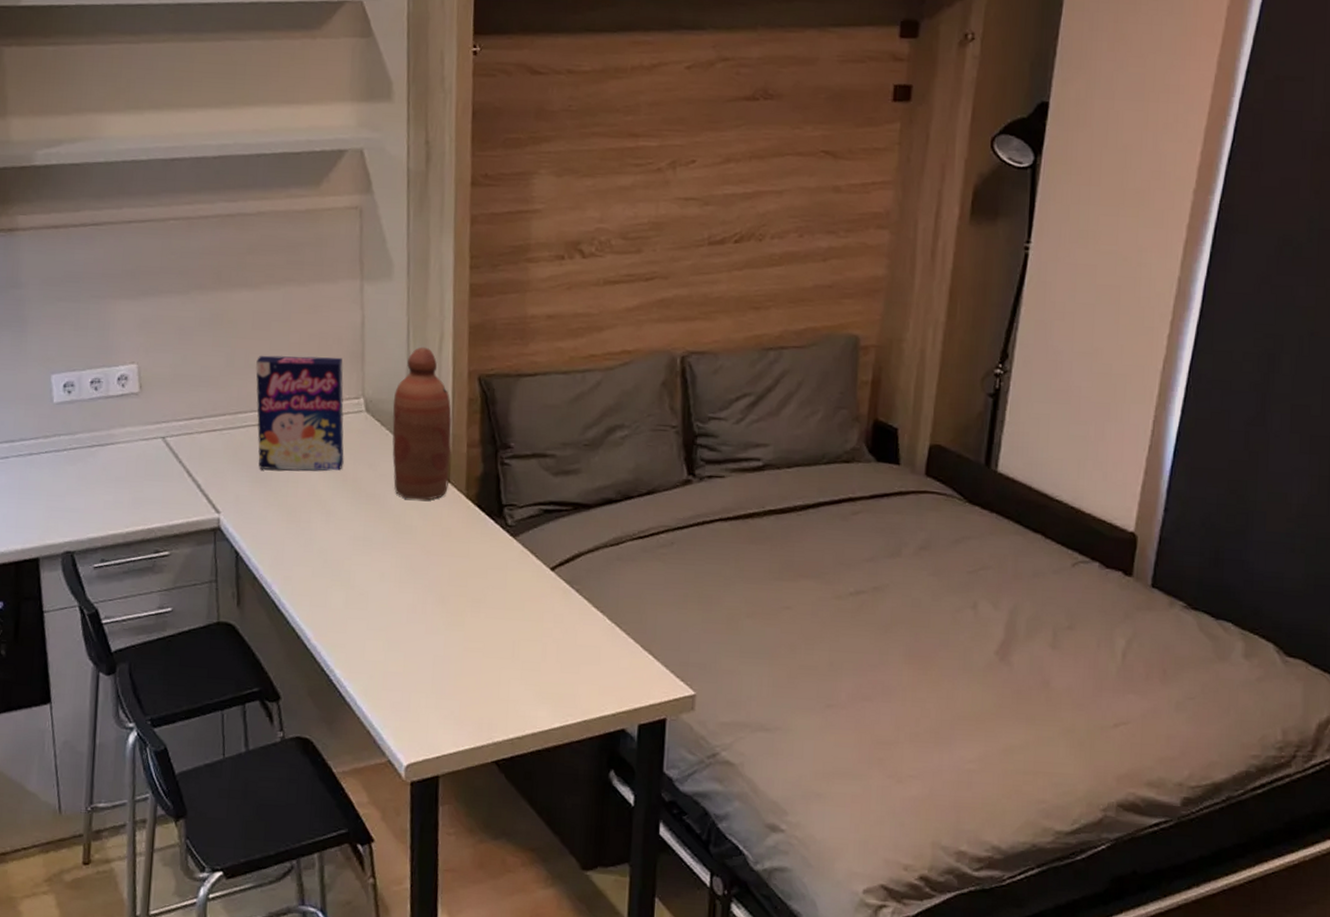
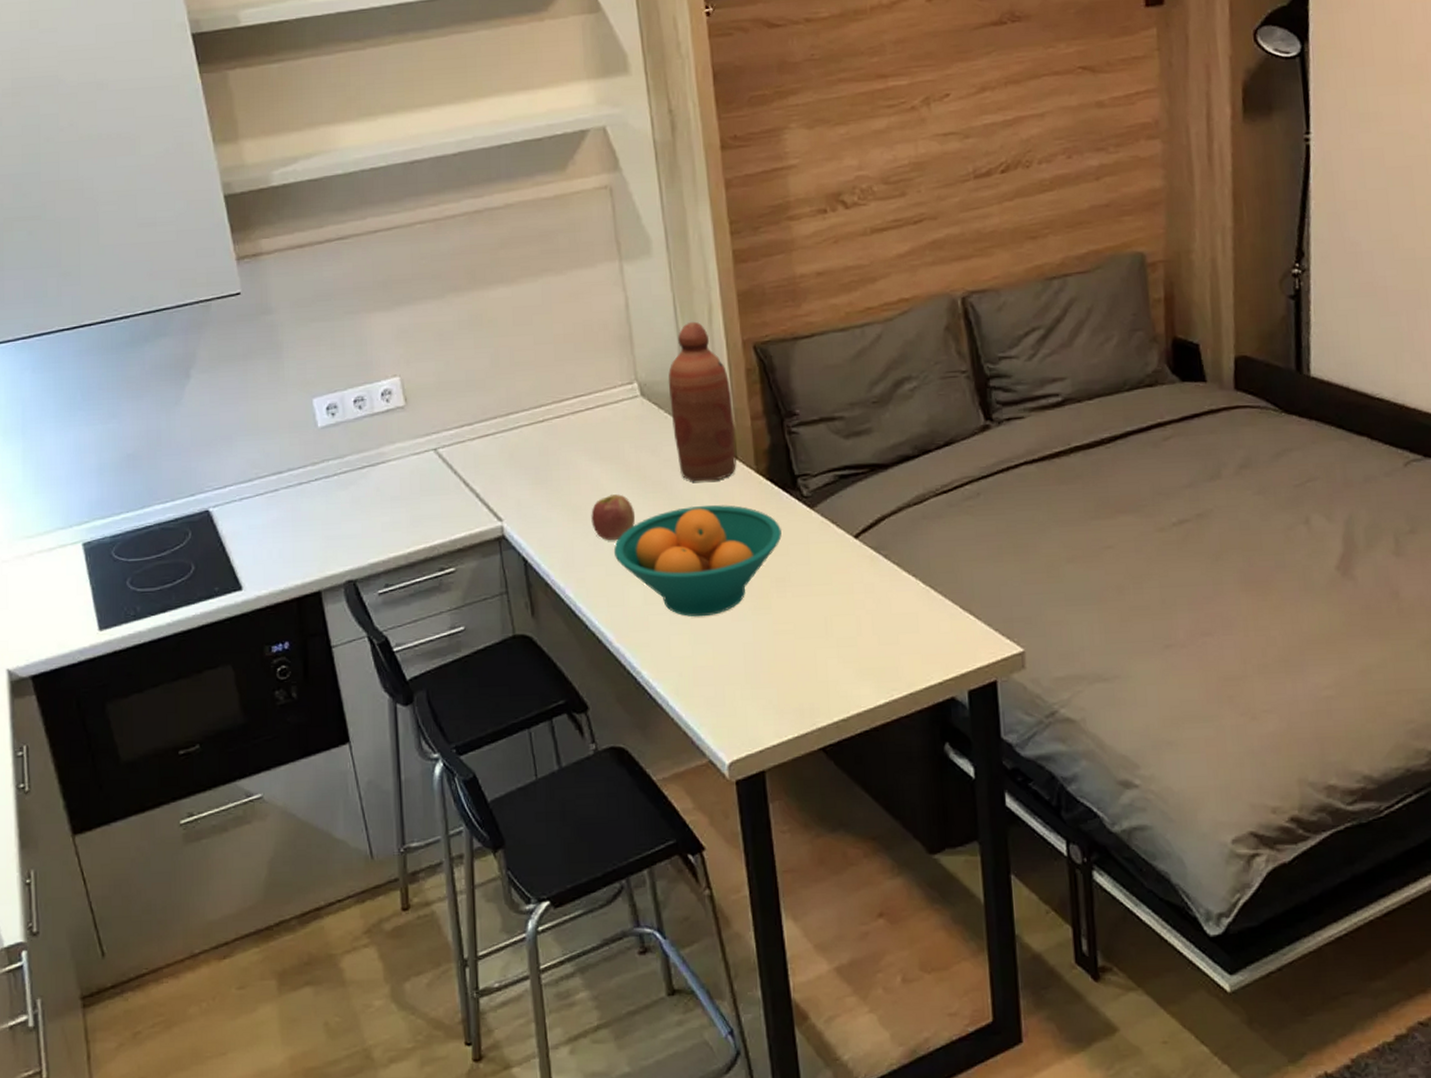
cereal box: present [256,355,344,471] -> none [522,343,625,471]
apple: none [304,501,347,545] -> present [591,494,636,541]
fruit bowl: none [321,522,483,626] -> present [613,505,782,617]

